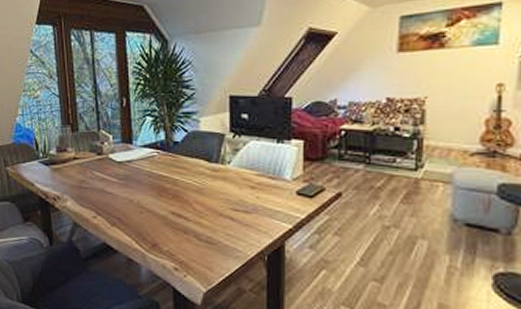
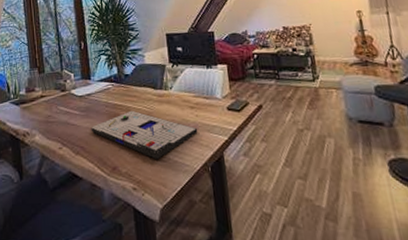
board game: none [130,183,257,242] -> present [91,110,198,160]

